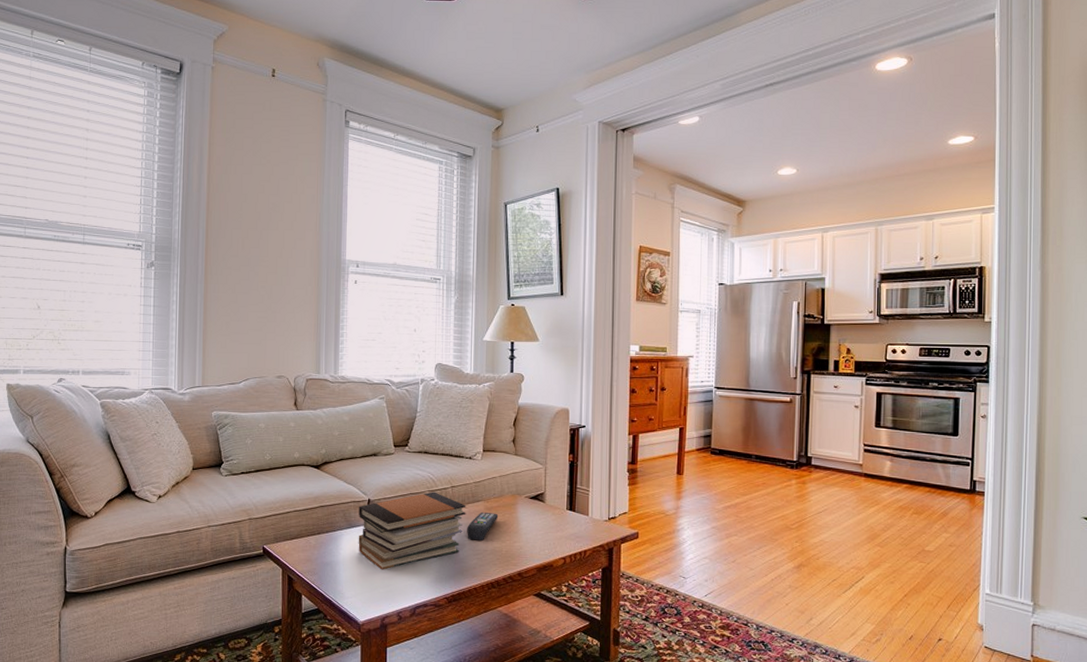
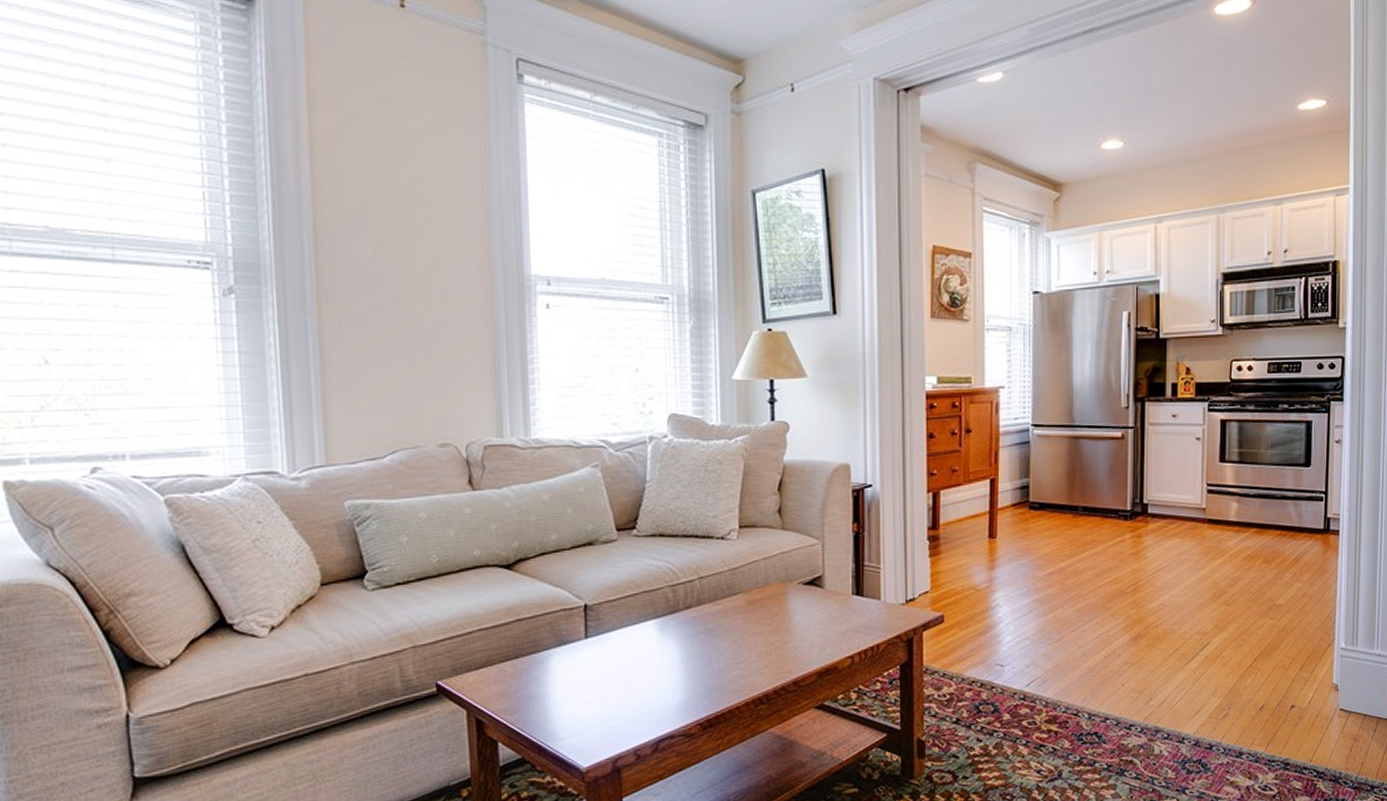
book stack: present [358,491,466,570] -> none [572,586,721,697]
remote control: present [467,513,499,541] -> none [723,607,764,646]

